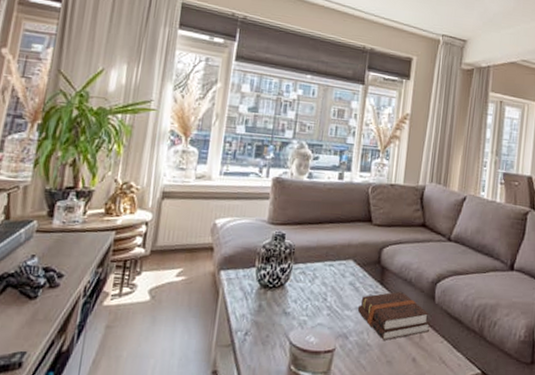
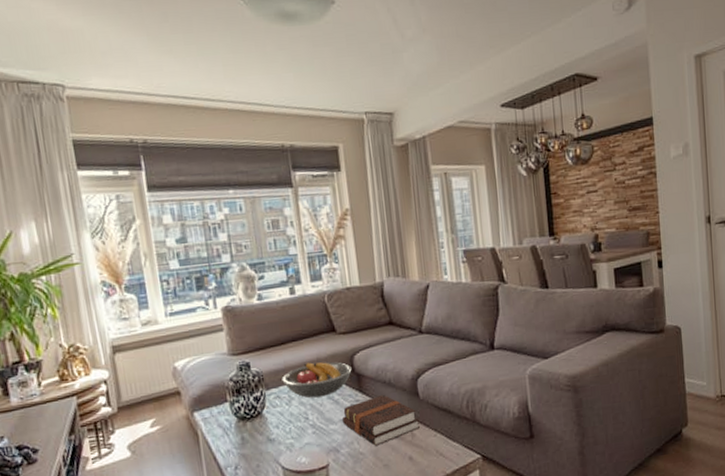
fruit bowl: none [311,246,378,282] -> present [281,361,352,398]

